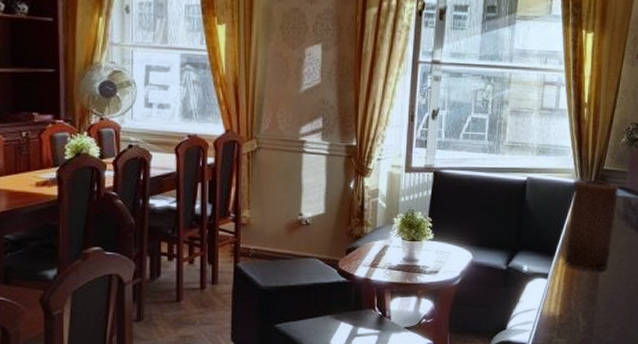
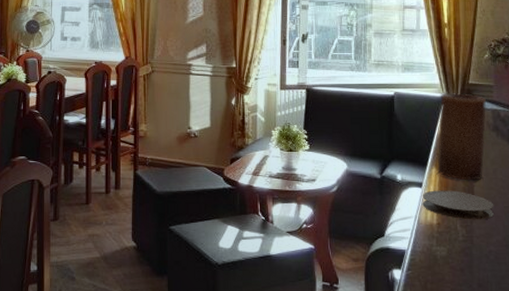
coaster: none [546,281,617,311] -> present [422,190,494,220]

